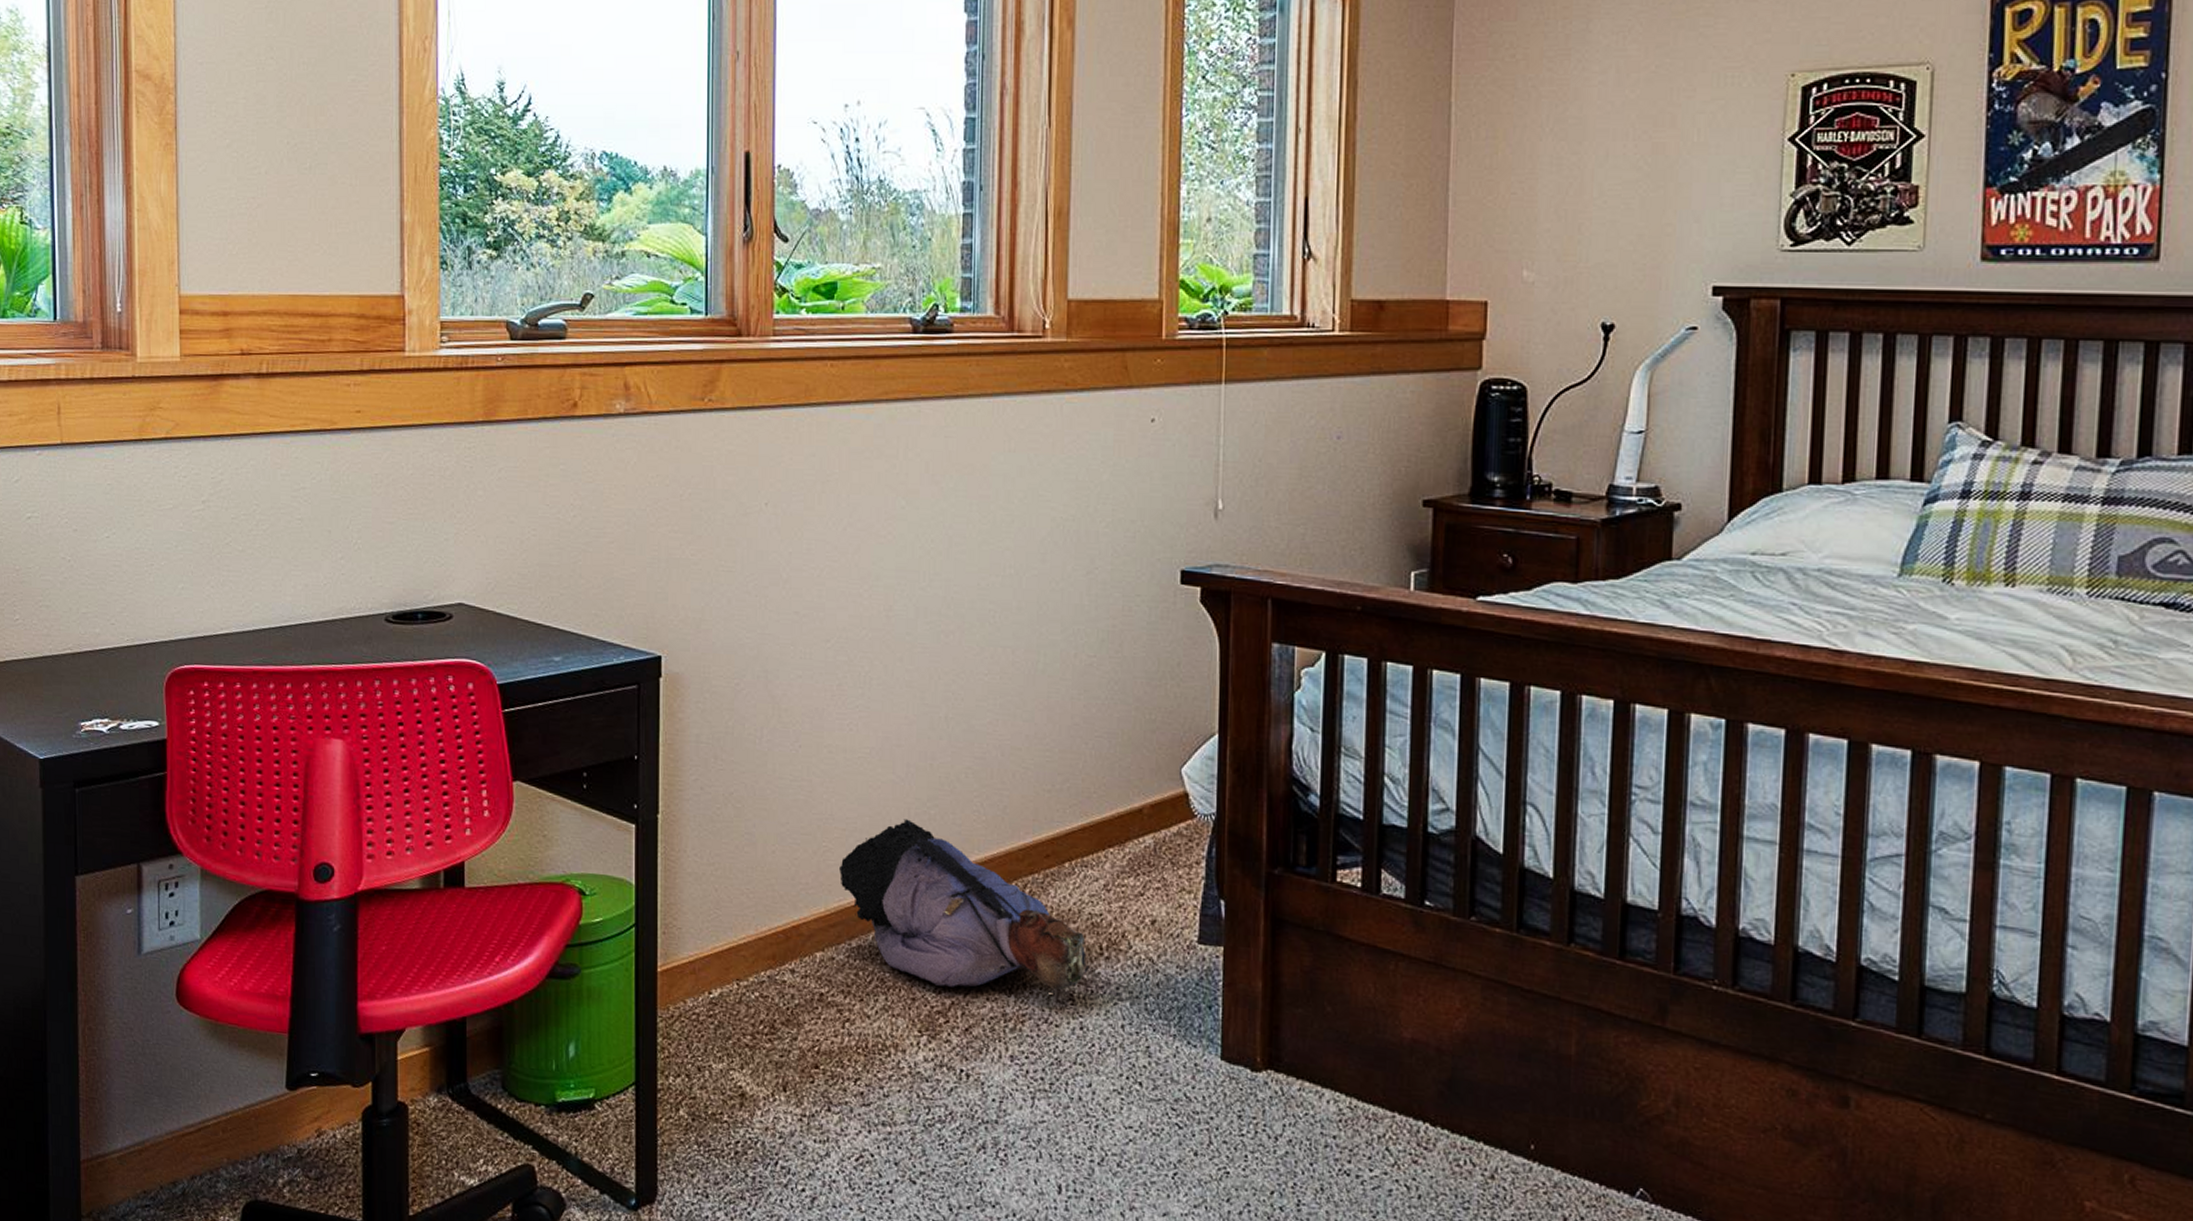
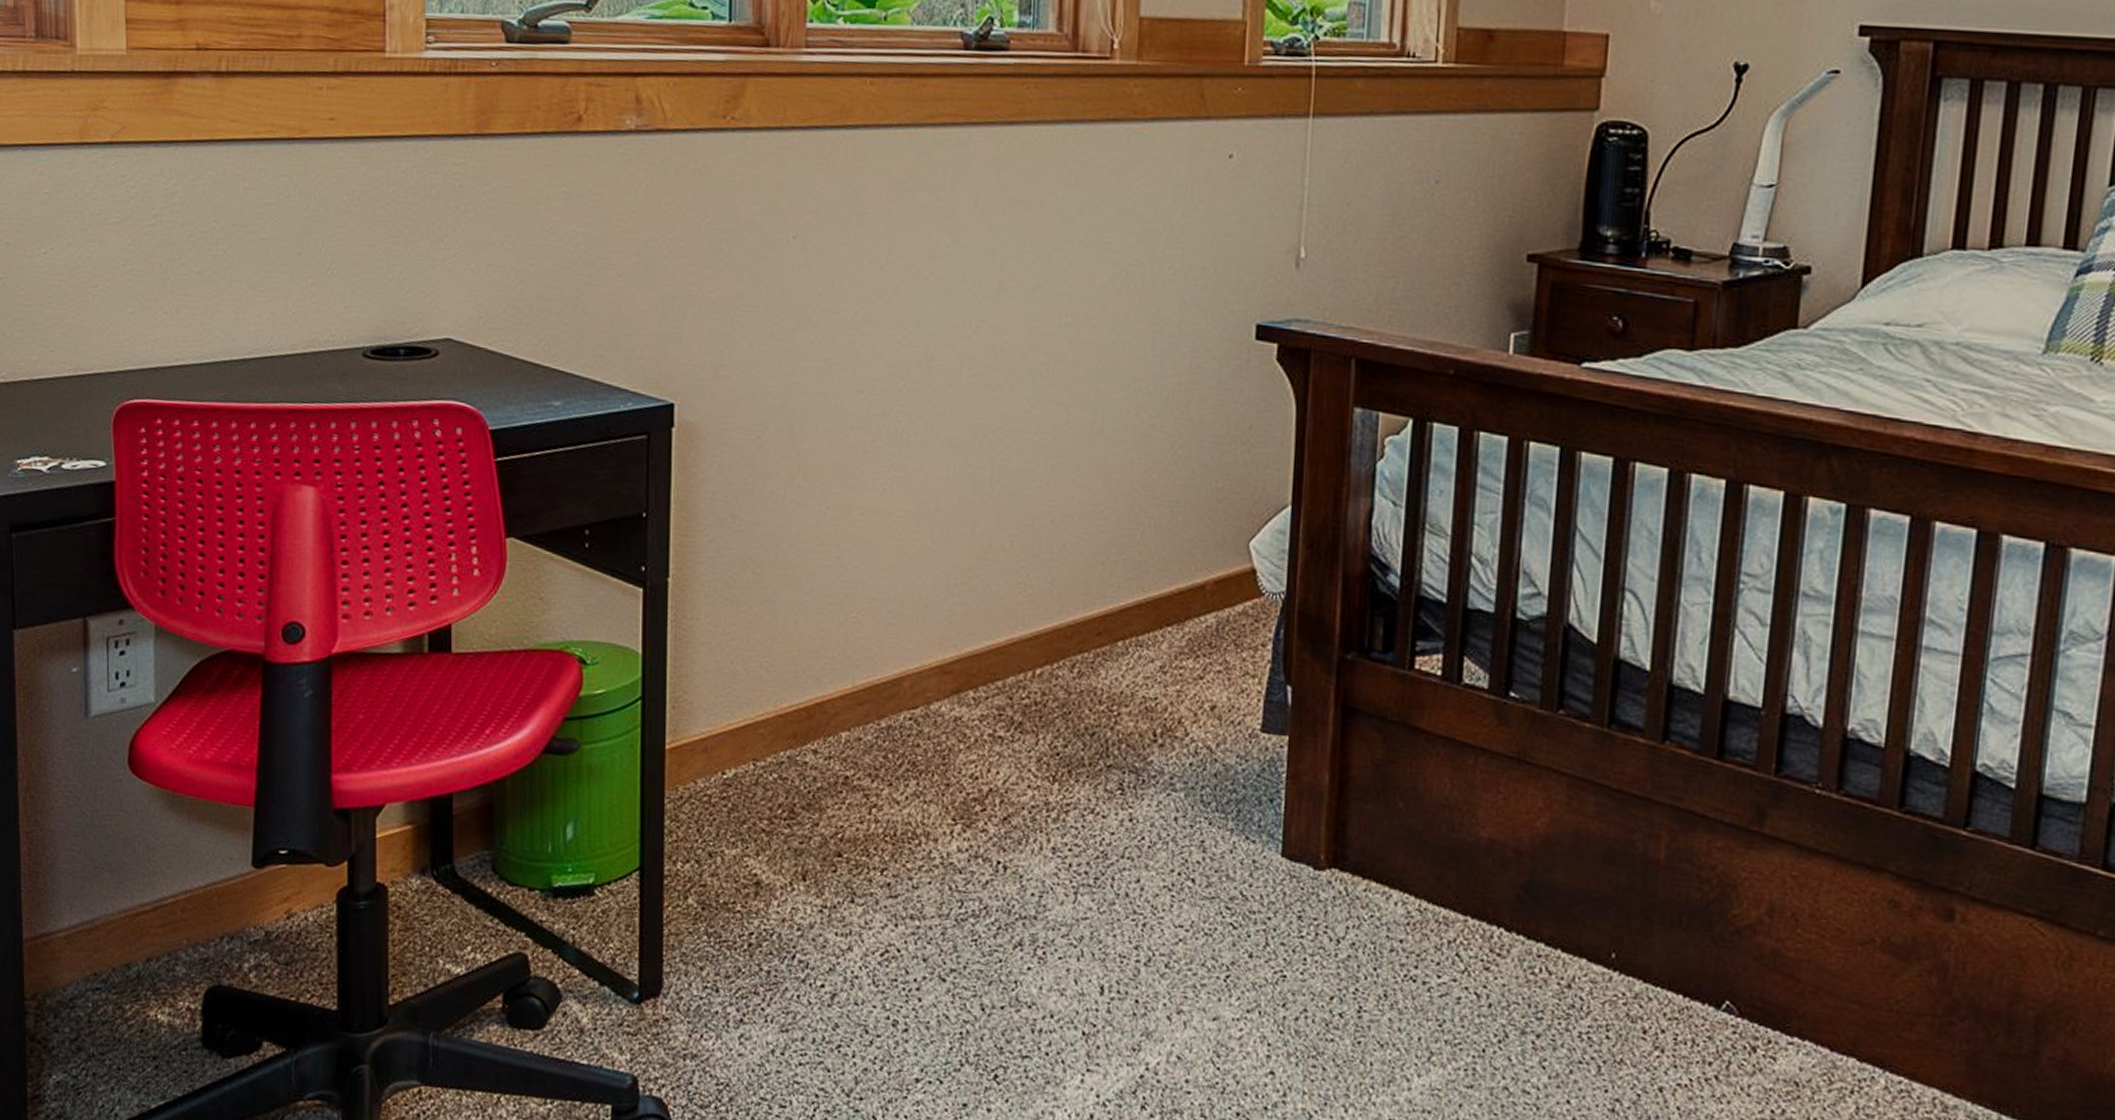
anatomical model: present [839,819,1090,993] -> none [869,590,1142,781]

